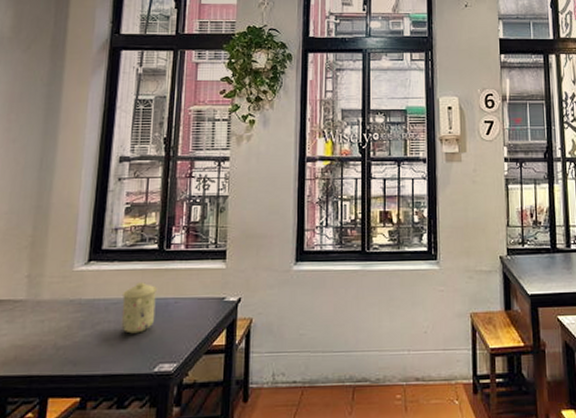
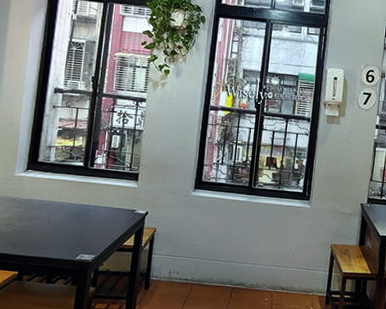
mug: present [121,282,158,334] -> none [51,190,82,229]

